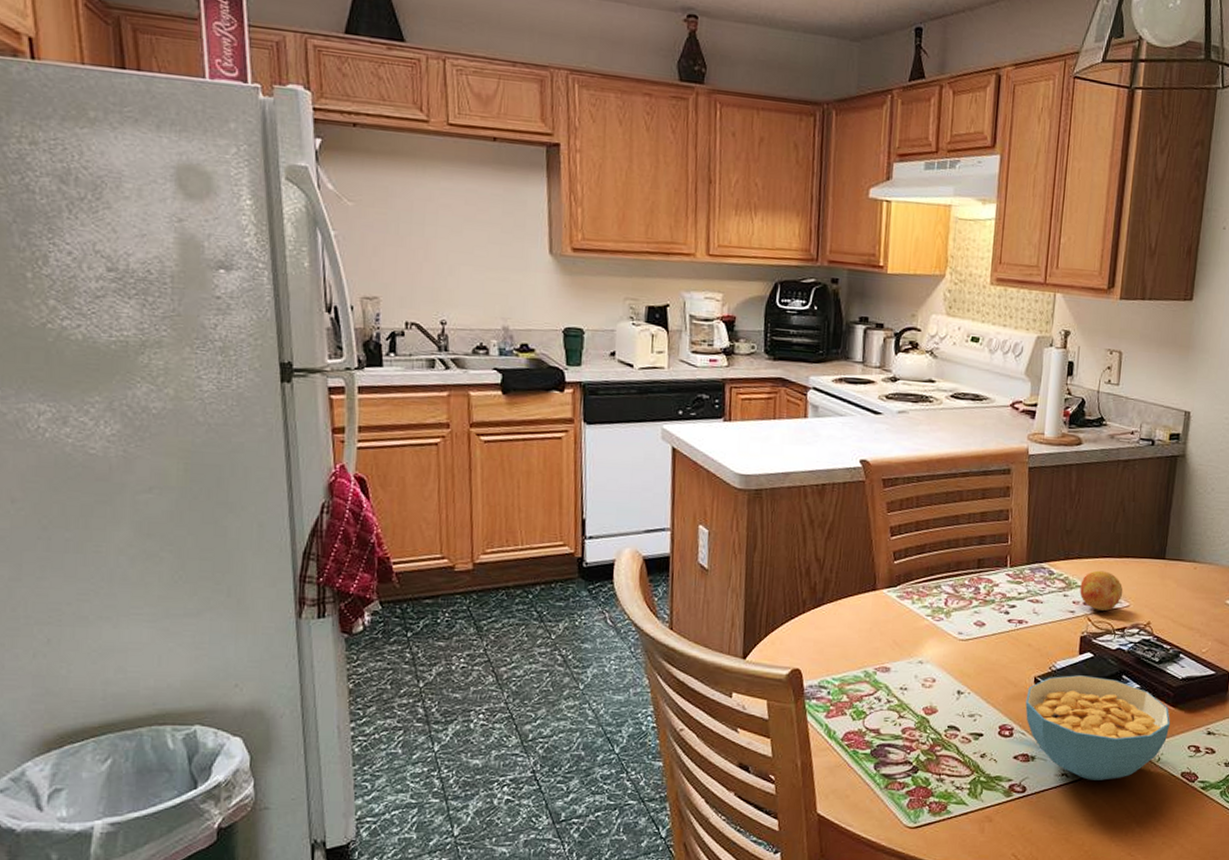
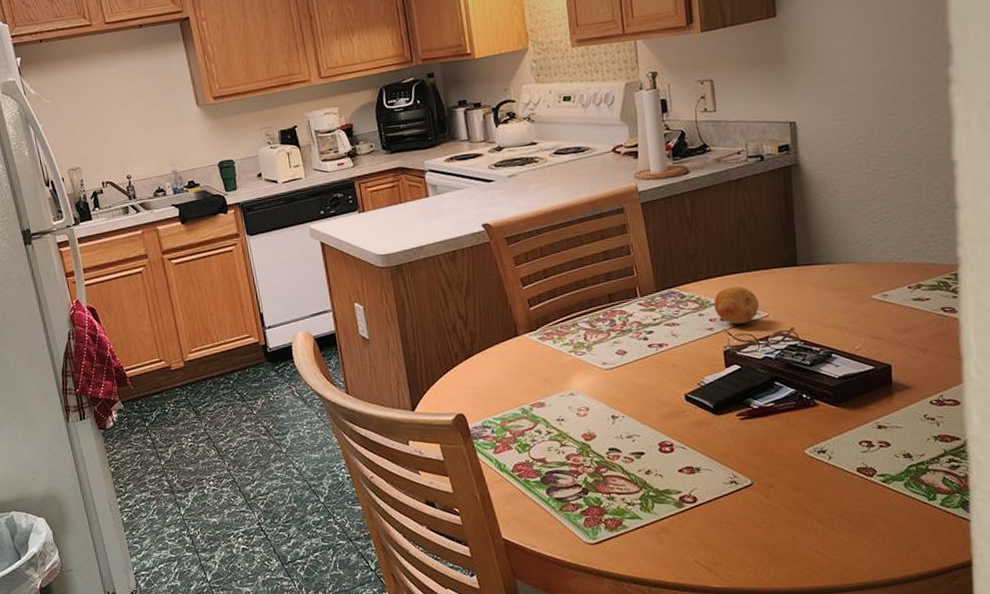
cereal bowl: present [1025,675,1171,780] -> none [680,386,836,485]

